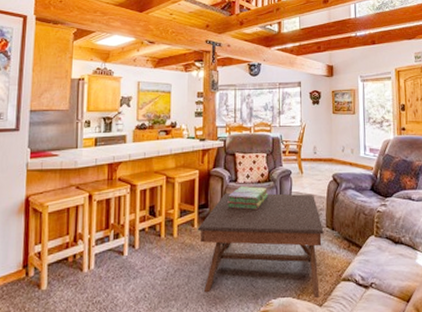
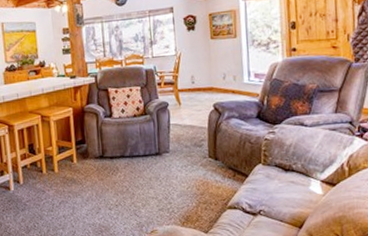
coffee table: present [197,193,324,298] -> none [76,125,207,225]
stack of books: present [227,185,269,210] -> none [104,120,146,144]

